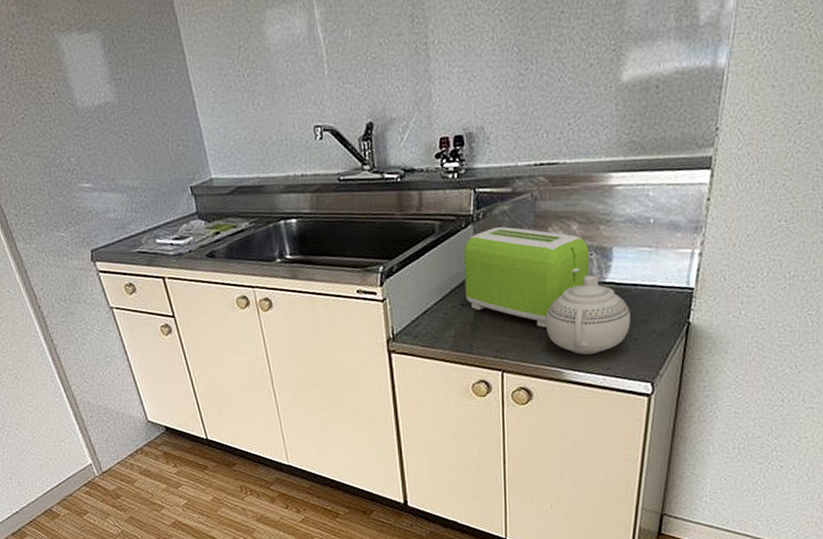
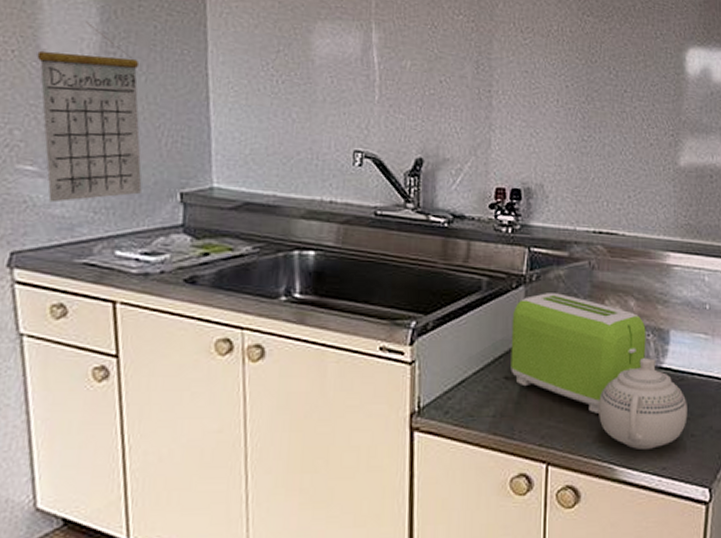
calendar: none [69,55,163,209] -> present [37,21,142,203]

